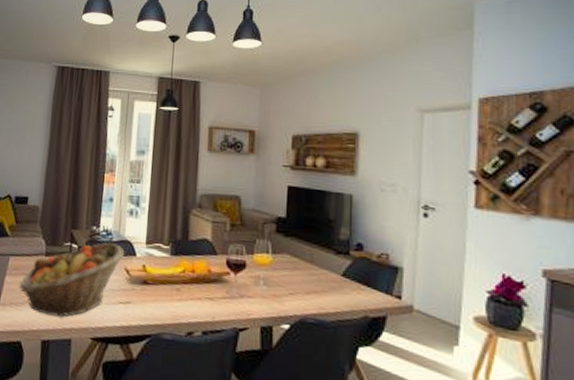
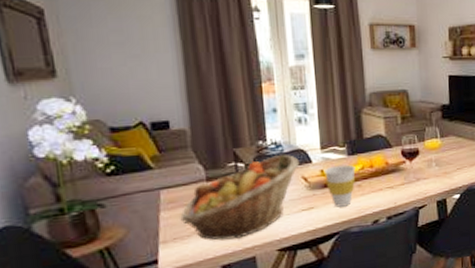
cup: none [146,263,177,309] -> present [325,164,356,207]

